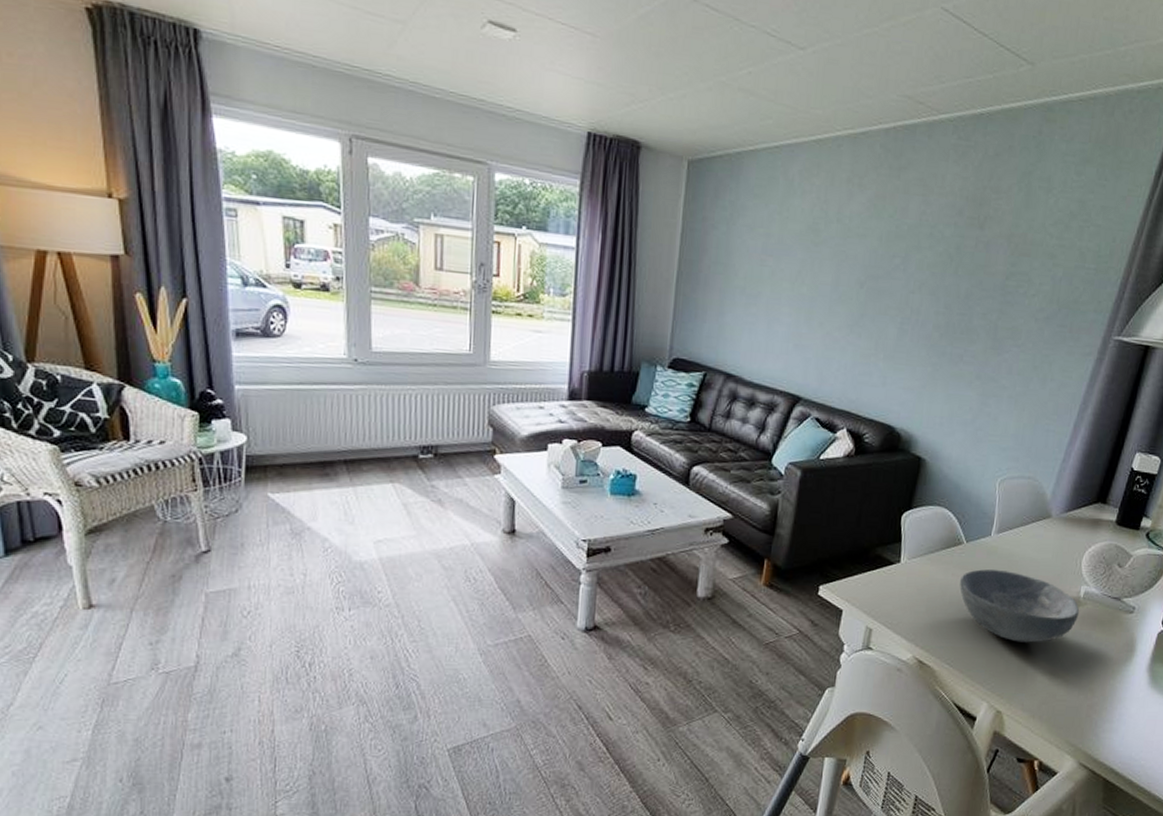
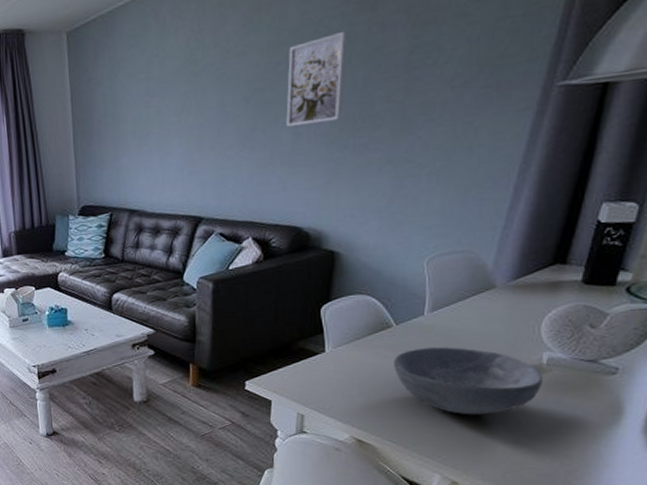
wall art: none [894,240,958,326] -> present [286,30,348,127]

